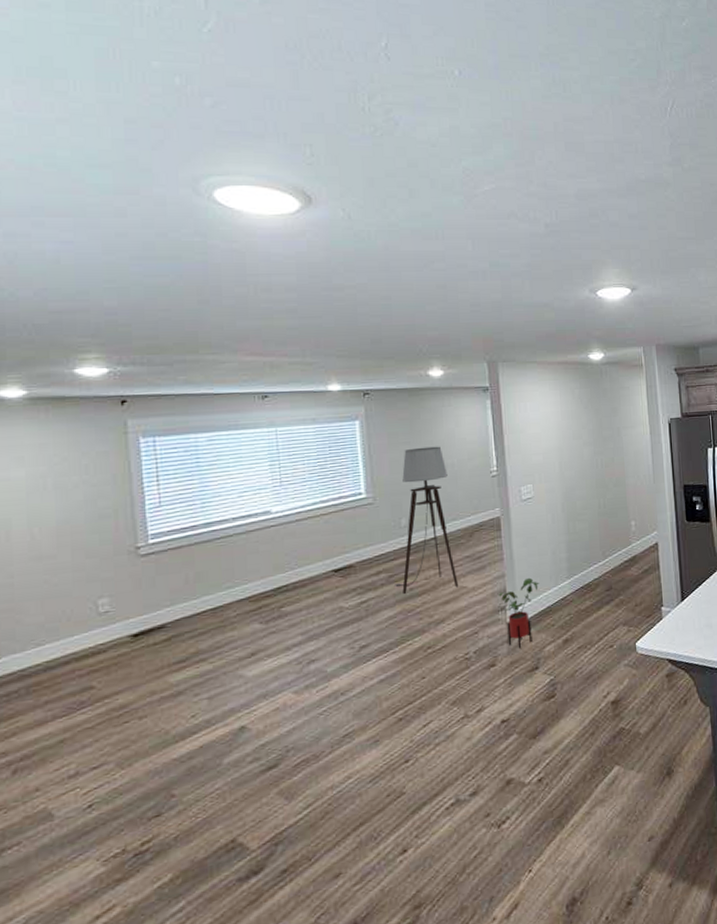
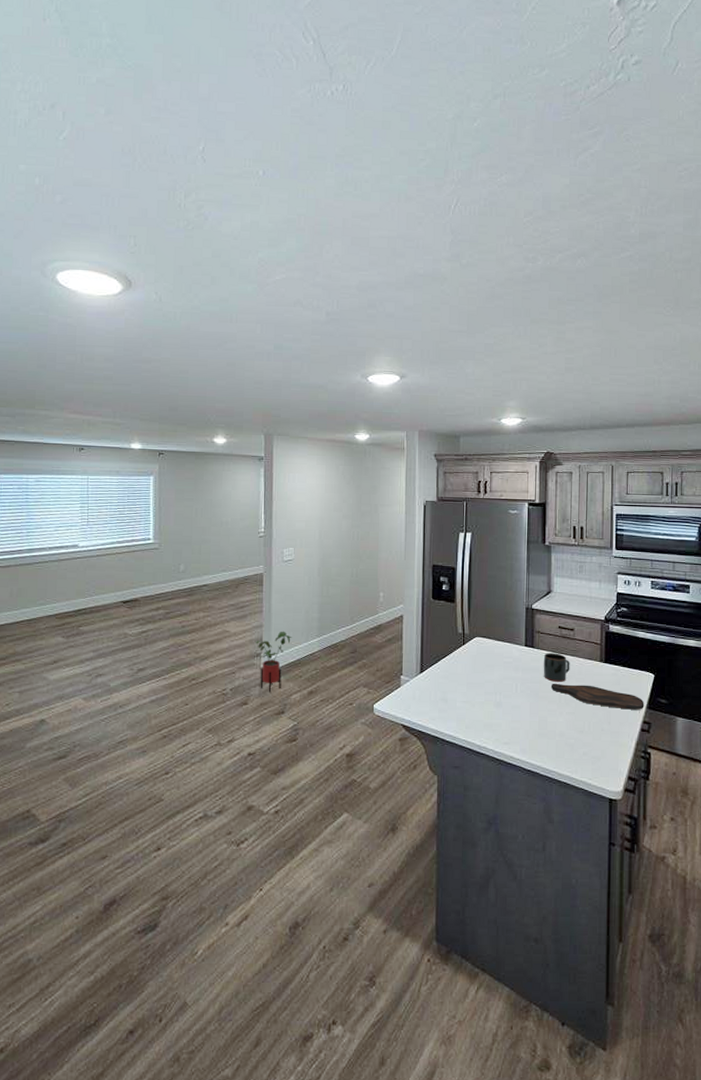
floor lamp: present [395,446,458,595] -> none [170,504,222,631]

